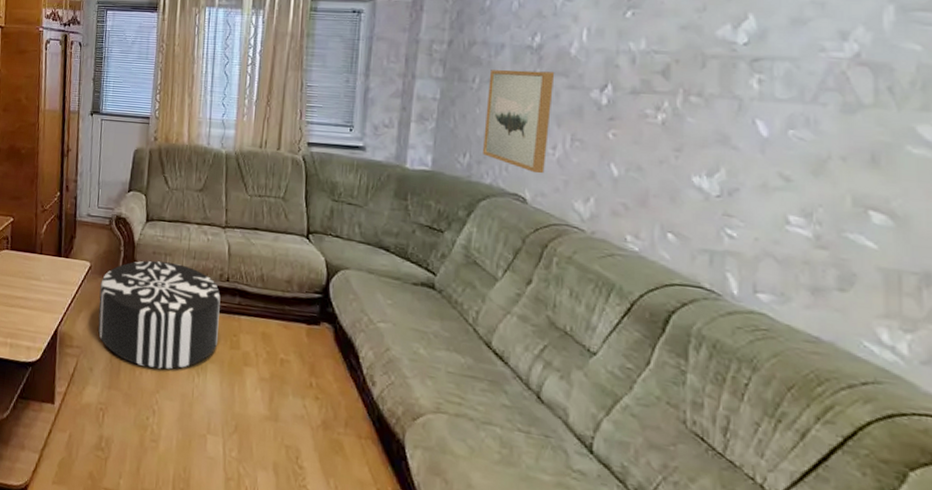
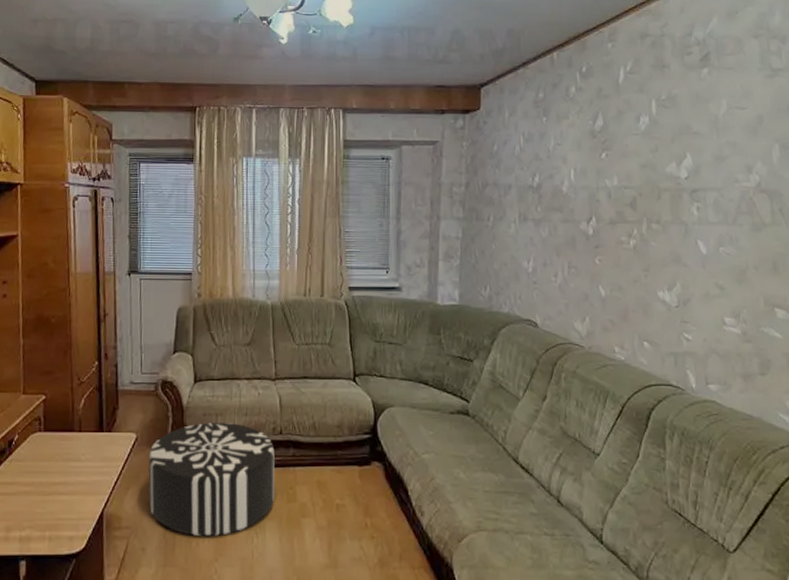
wall art: present [482,70,555,174] -> none [499,208,552,300]

